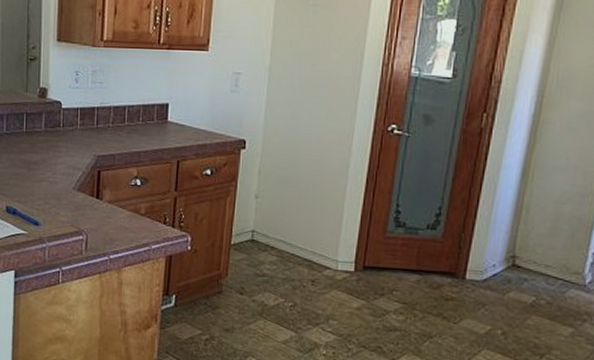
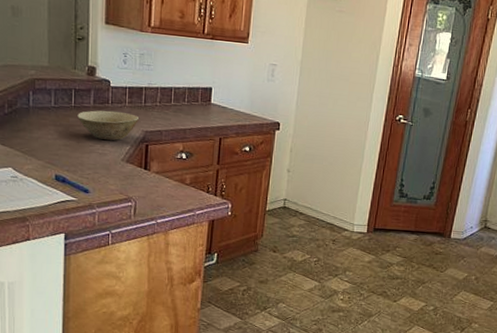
bowl: none [29,134,92,168] -> present [77,110,140,141]

